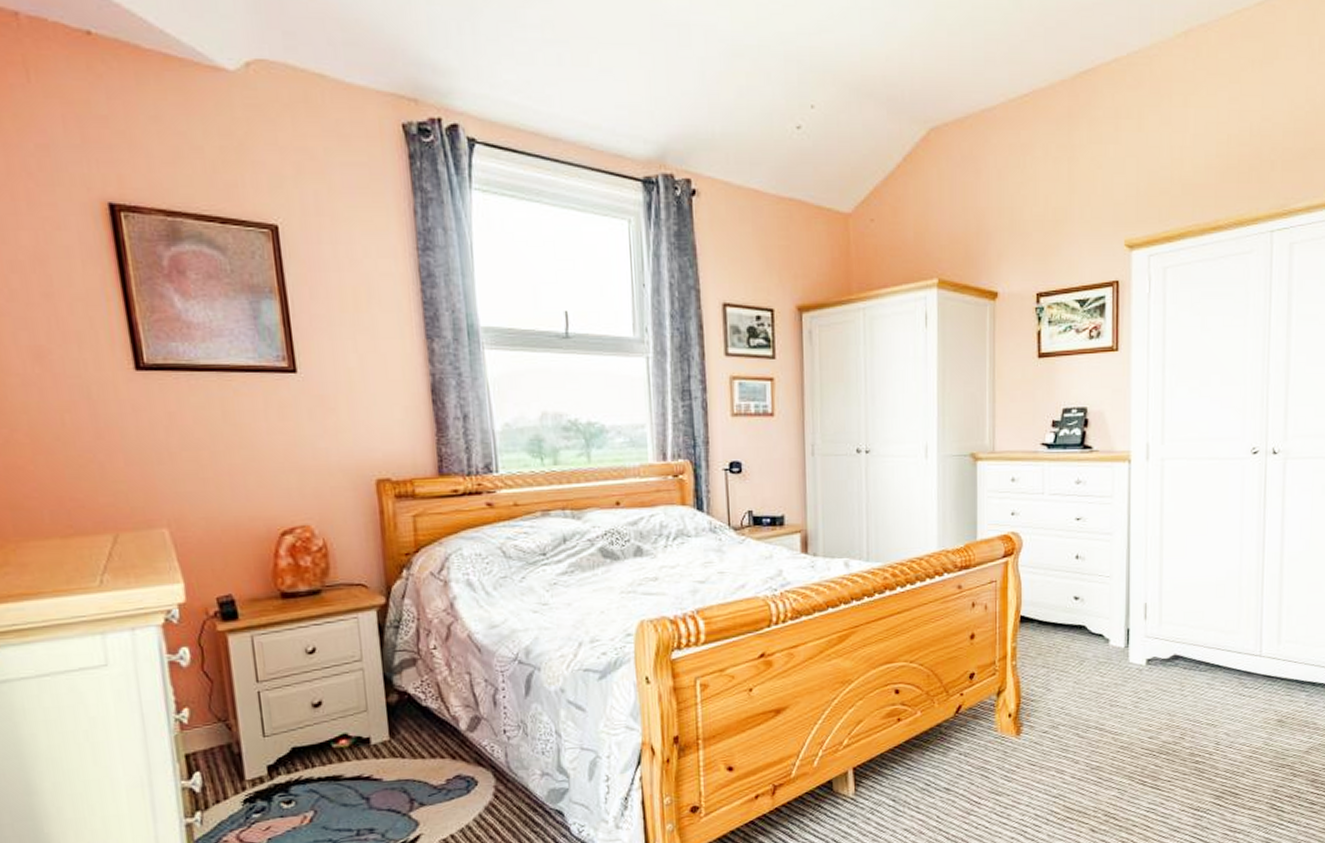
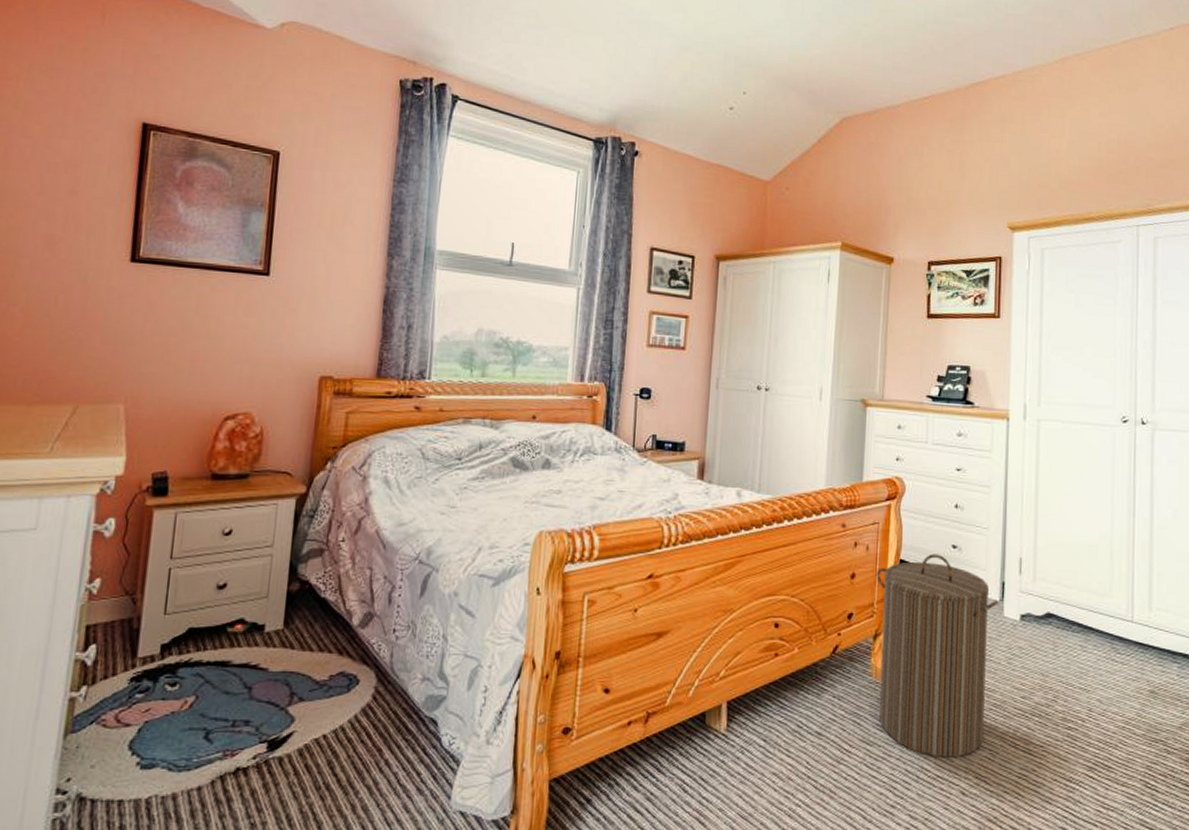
laundry hamper: none [997,607,1123,801] -> present [876,553,998,759]

